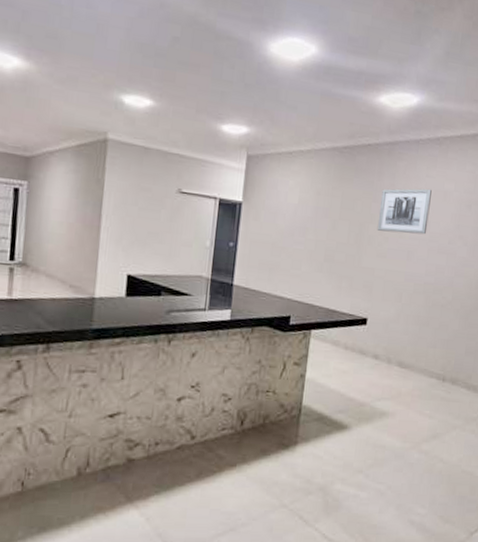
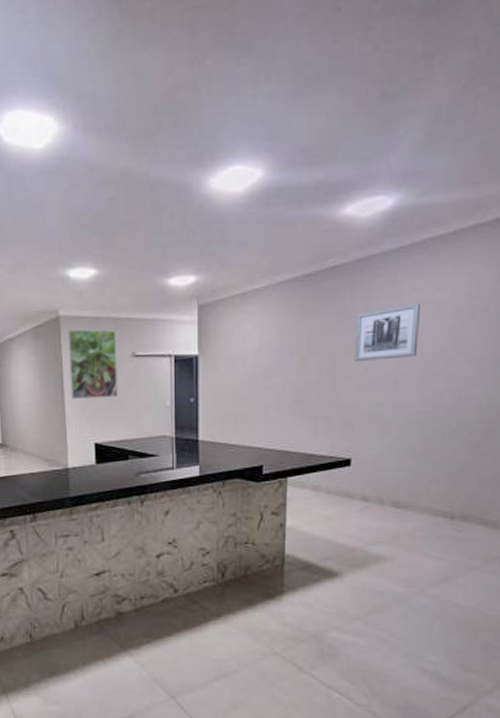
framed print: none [108,154,165,231] -> present [67,329,118,399]

